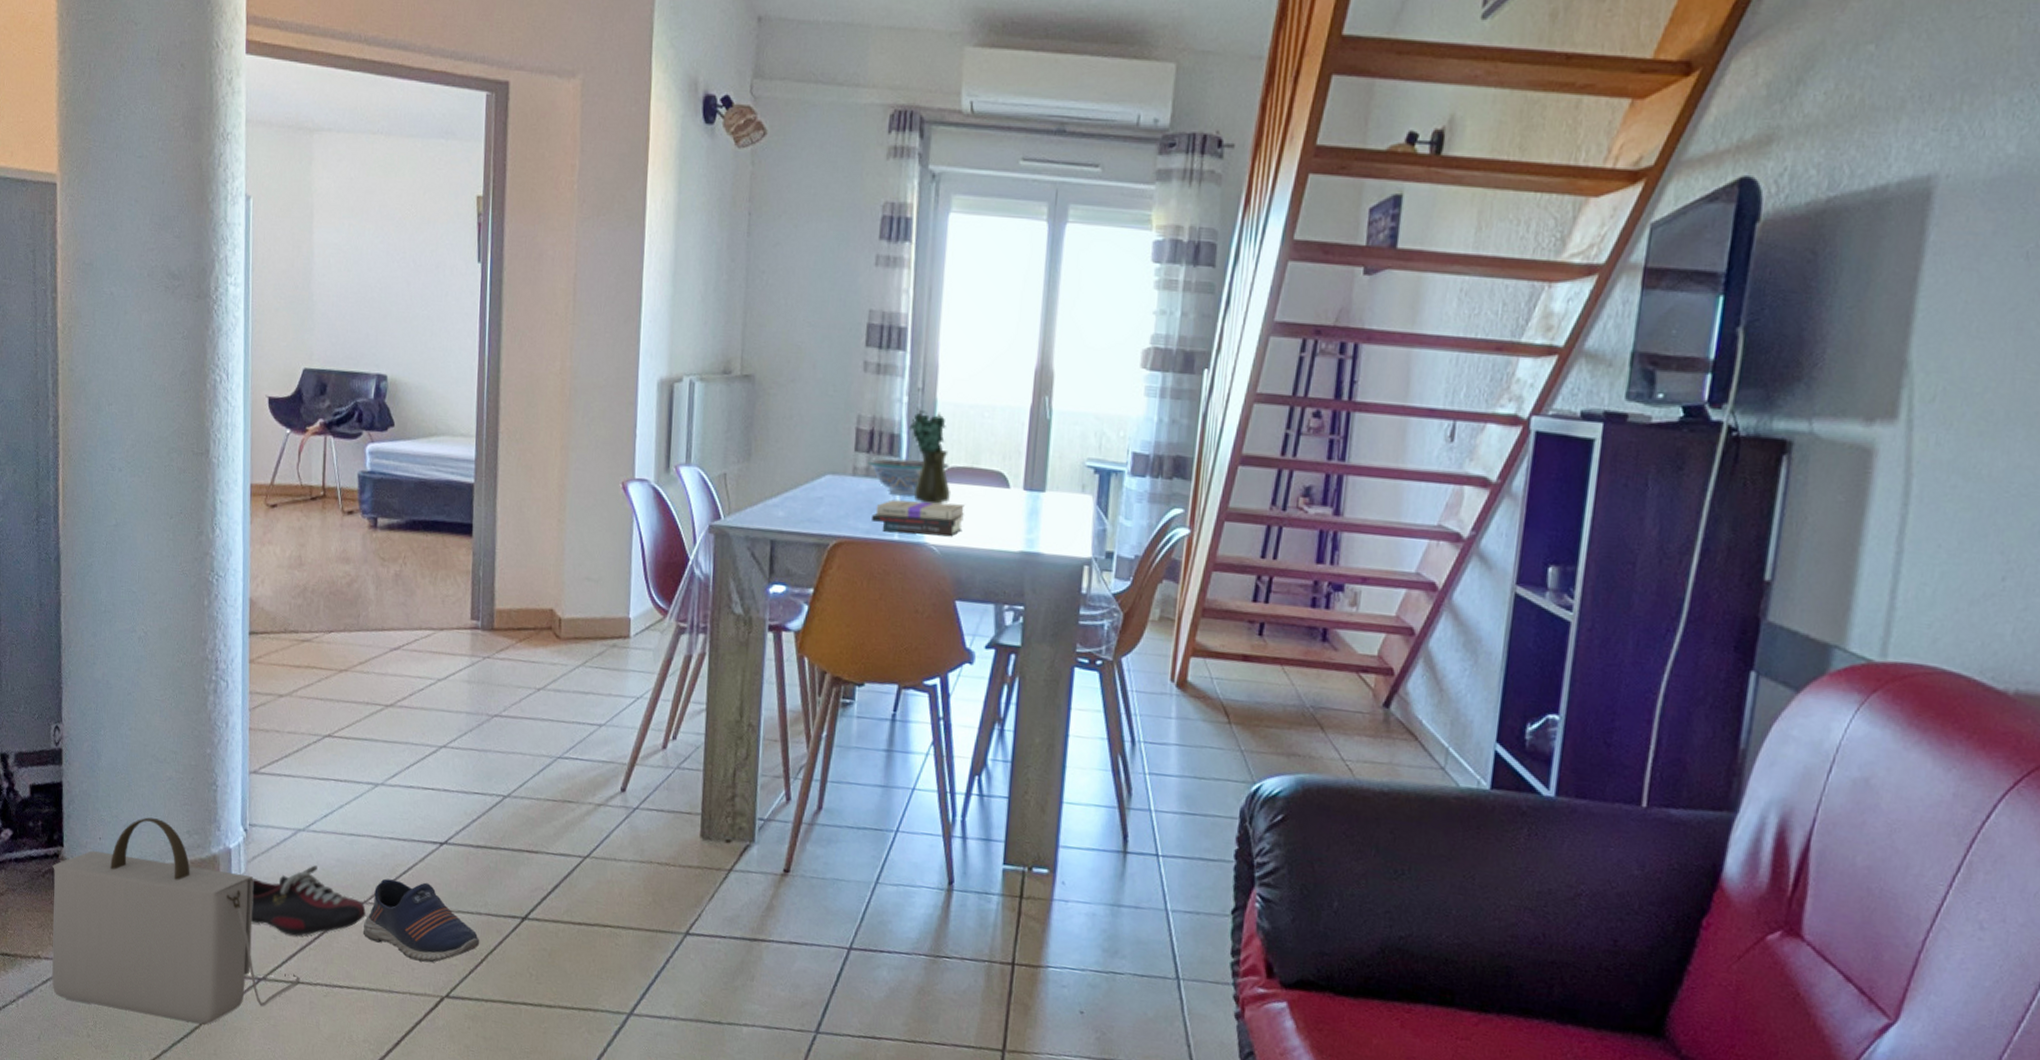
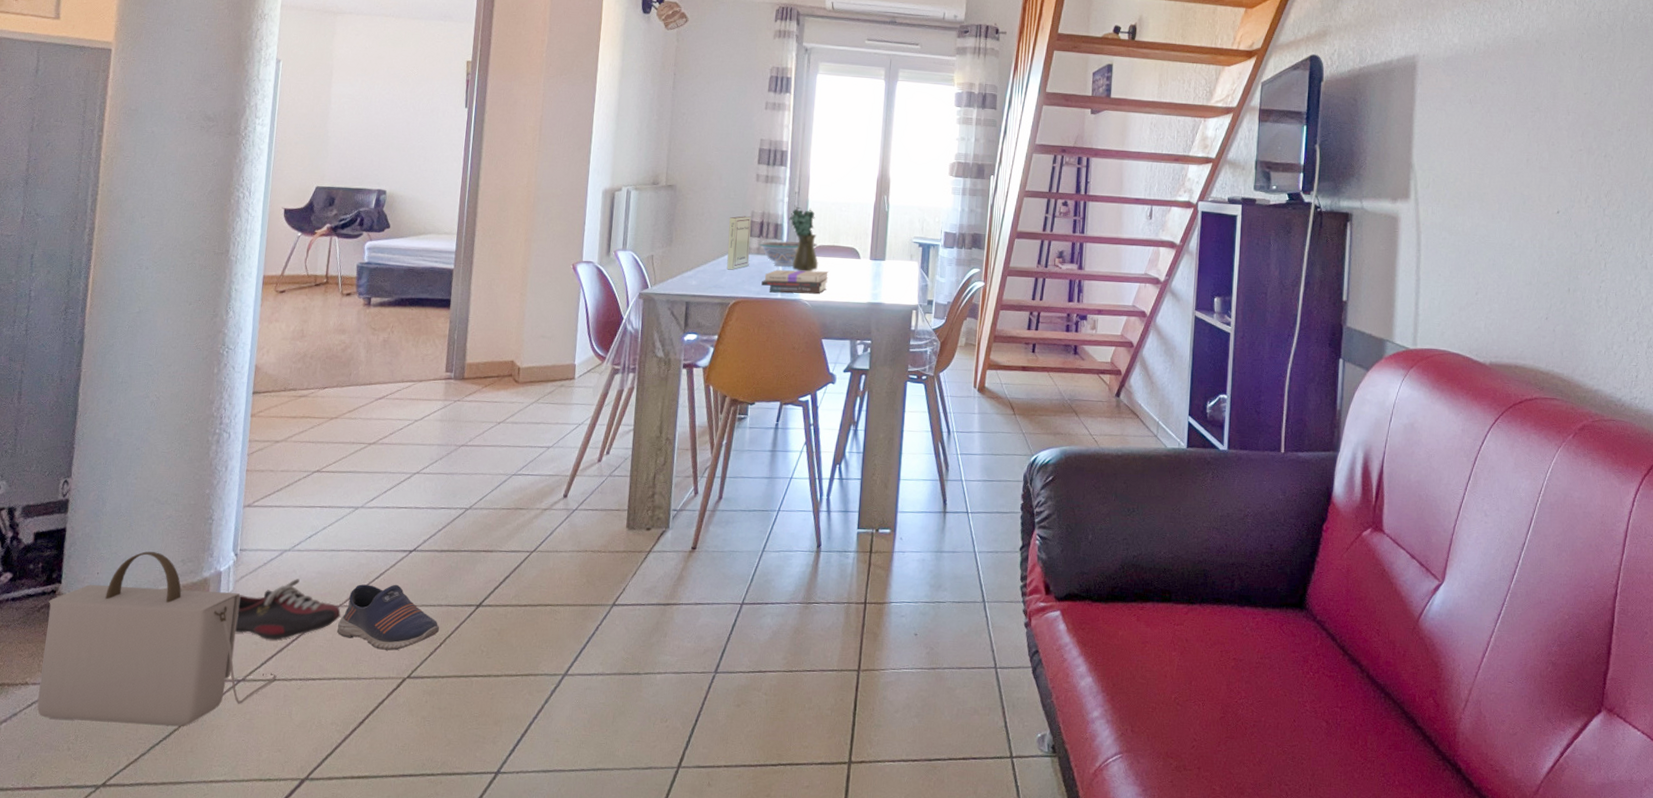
book: none [824,421,858,498] -> present [727,216,752,270]

